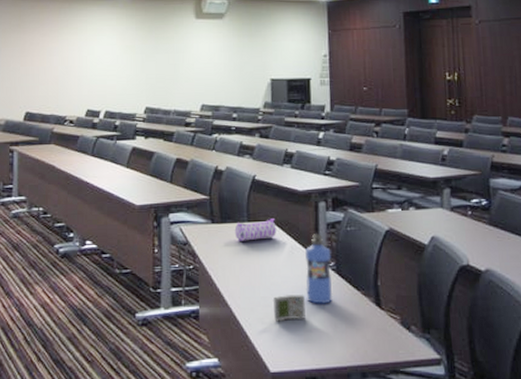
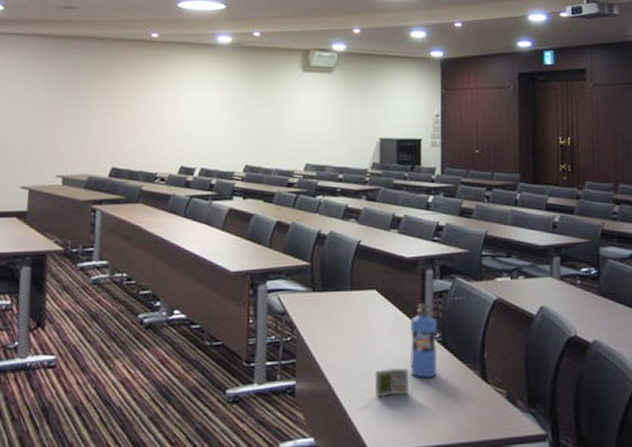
pencil case: present [234,219,276,241] -> none [336,287,381,311]

